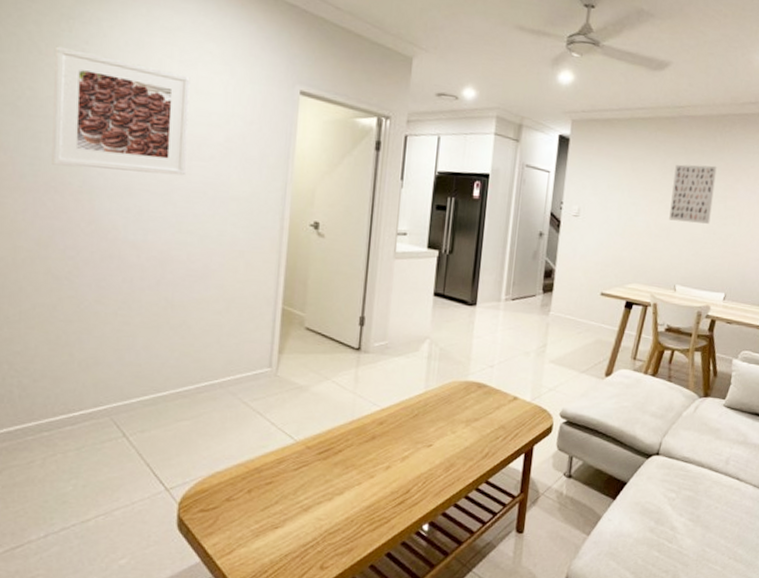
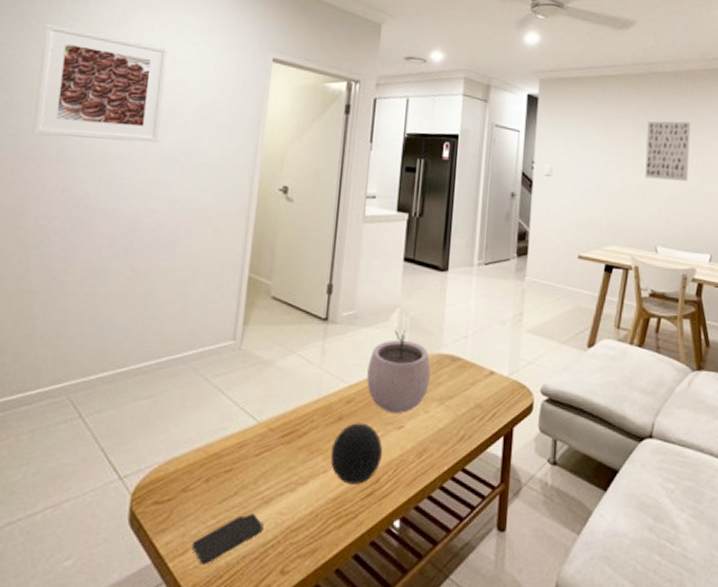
smartphone: none [237,519,304,562] -> present [191,513,264,565]
decorative ball: none [364,442,413,494] -> present [330,423,383,484]
plant pot: none [398,359,459,433] -> present [367,330,431,413]

